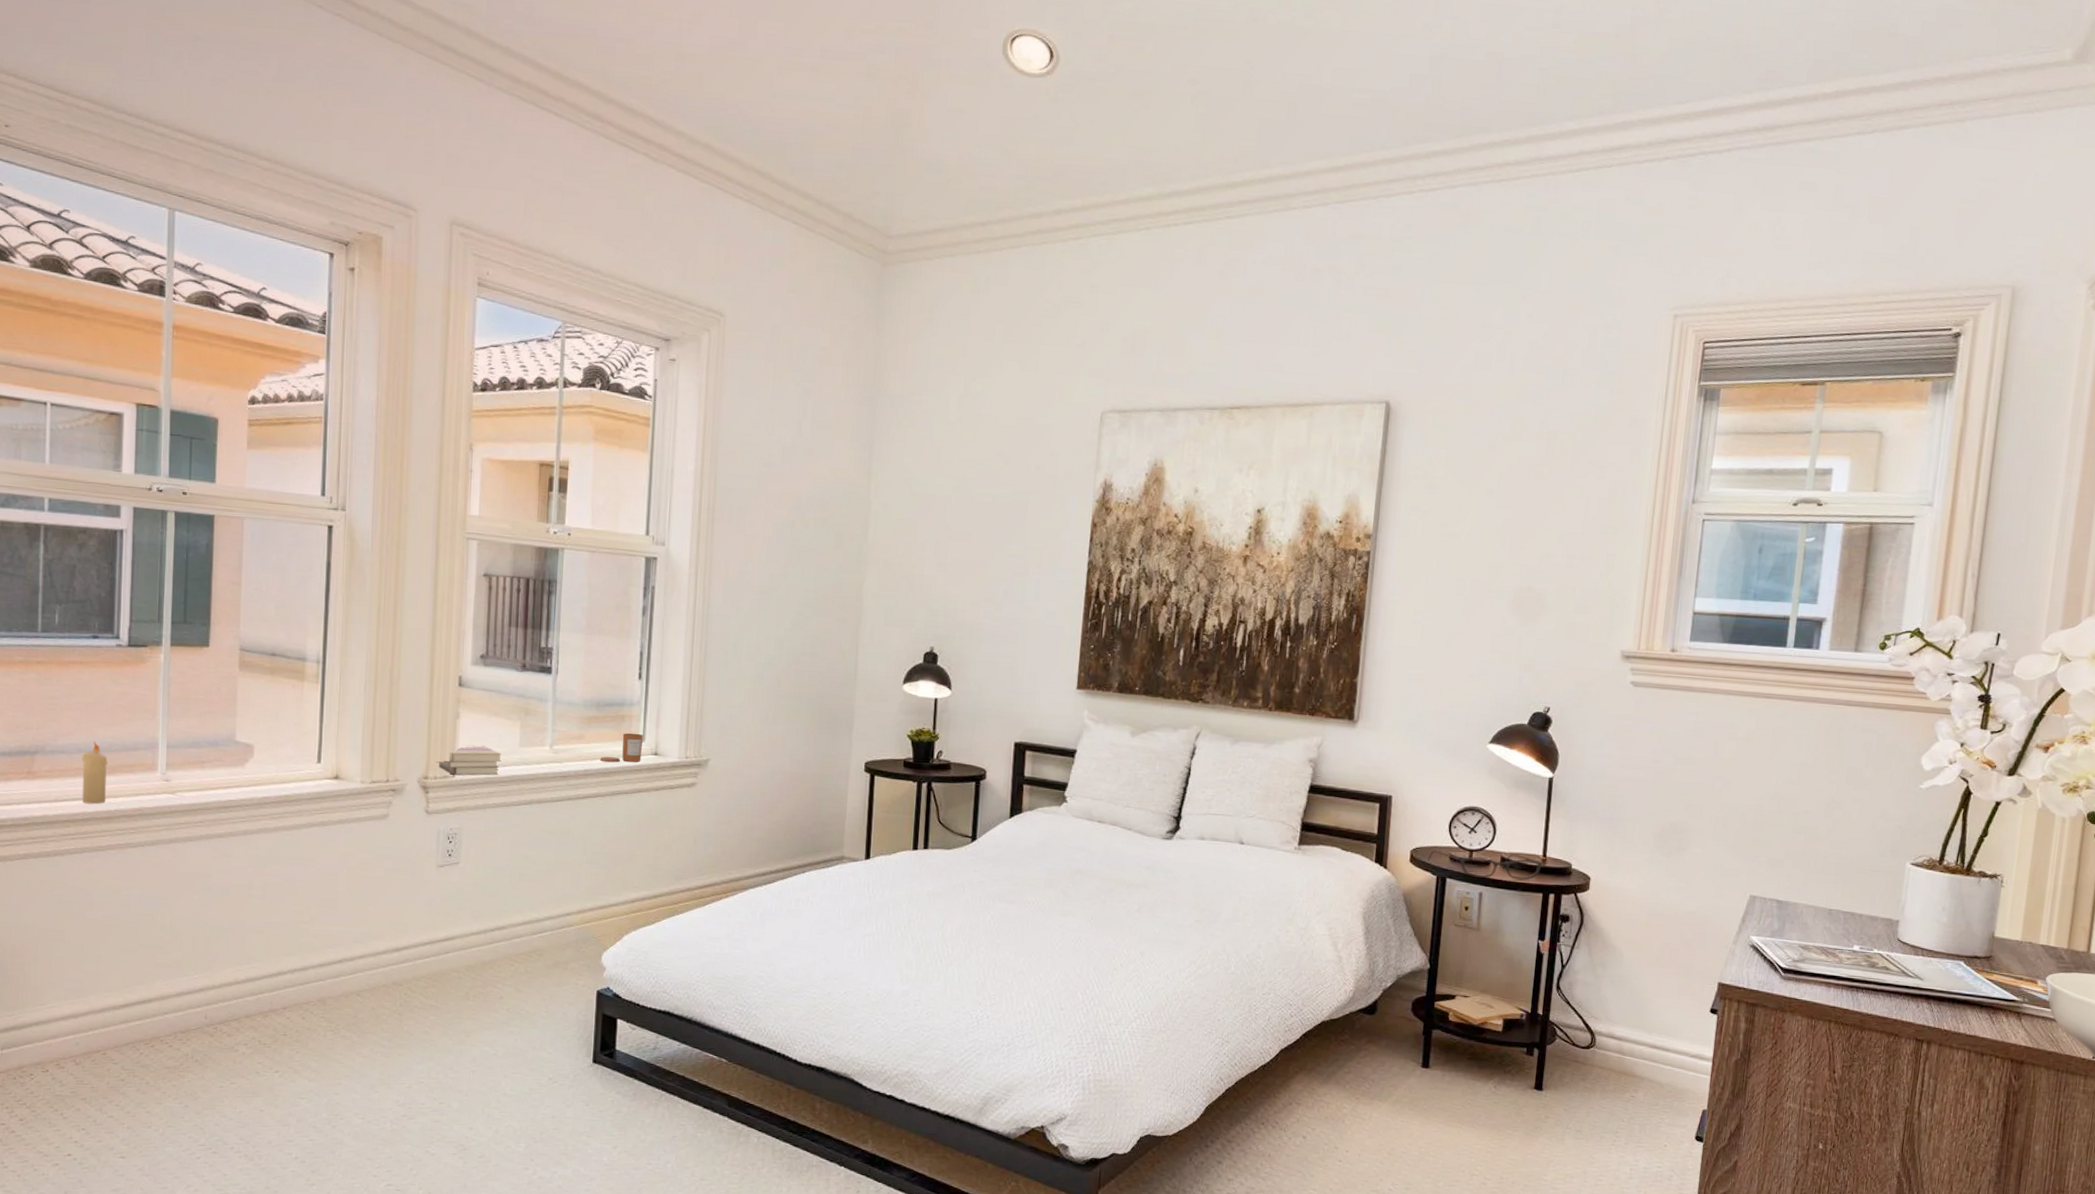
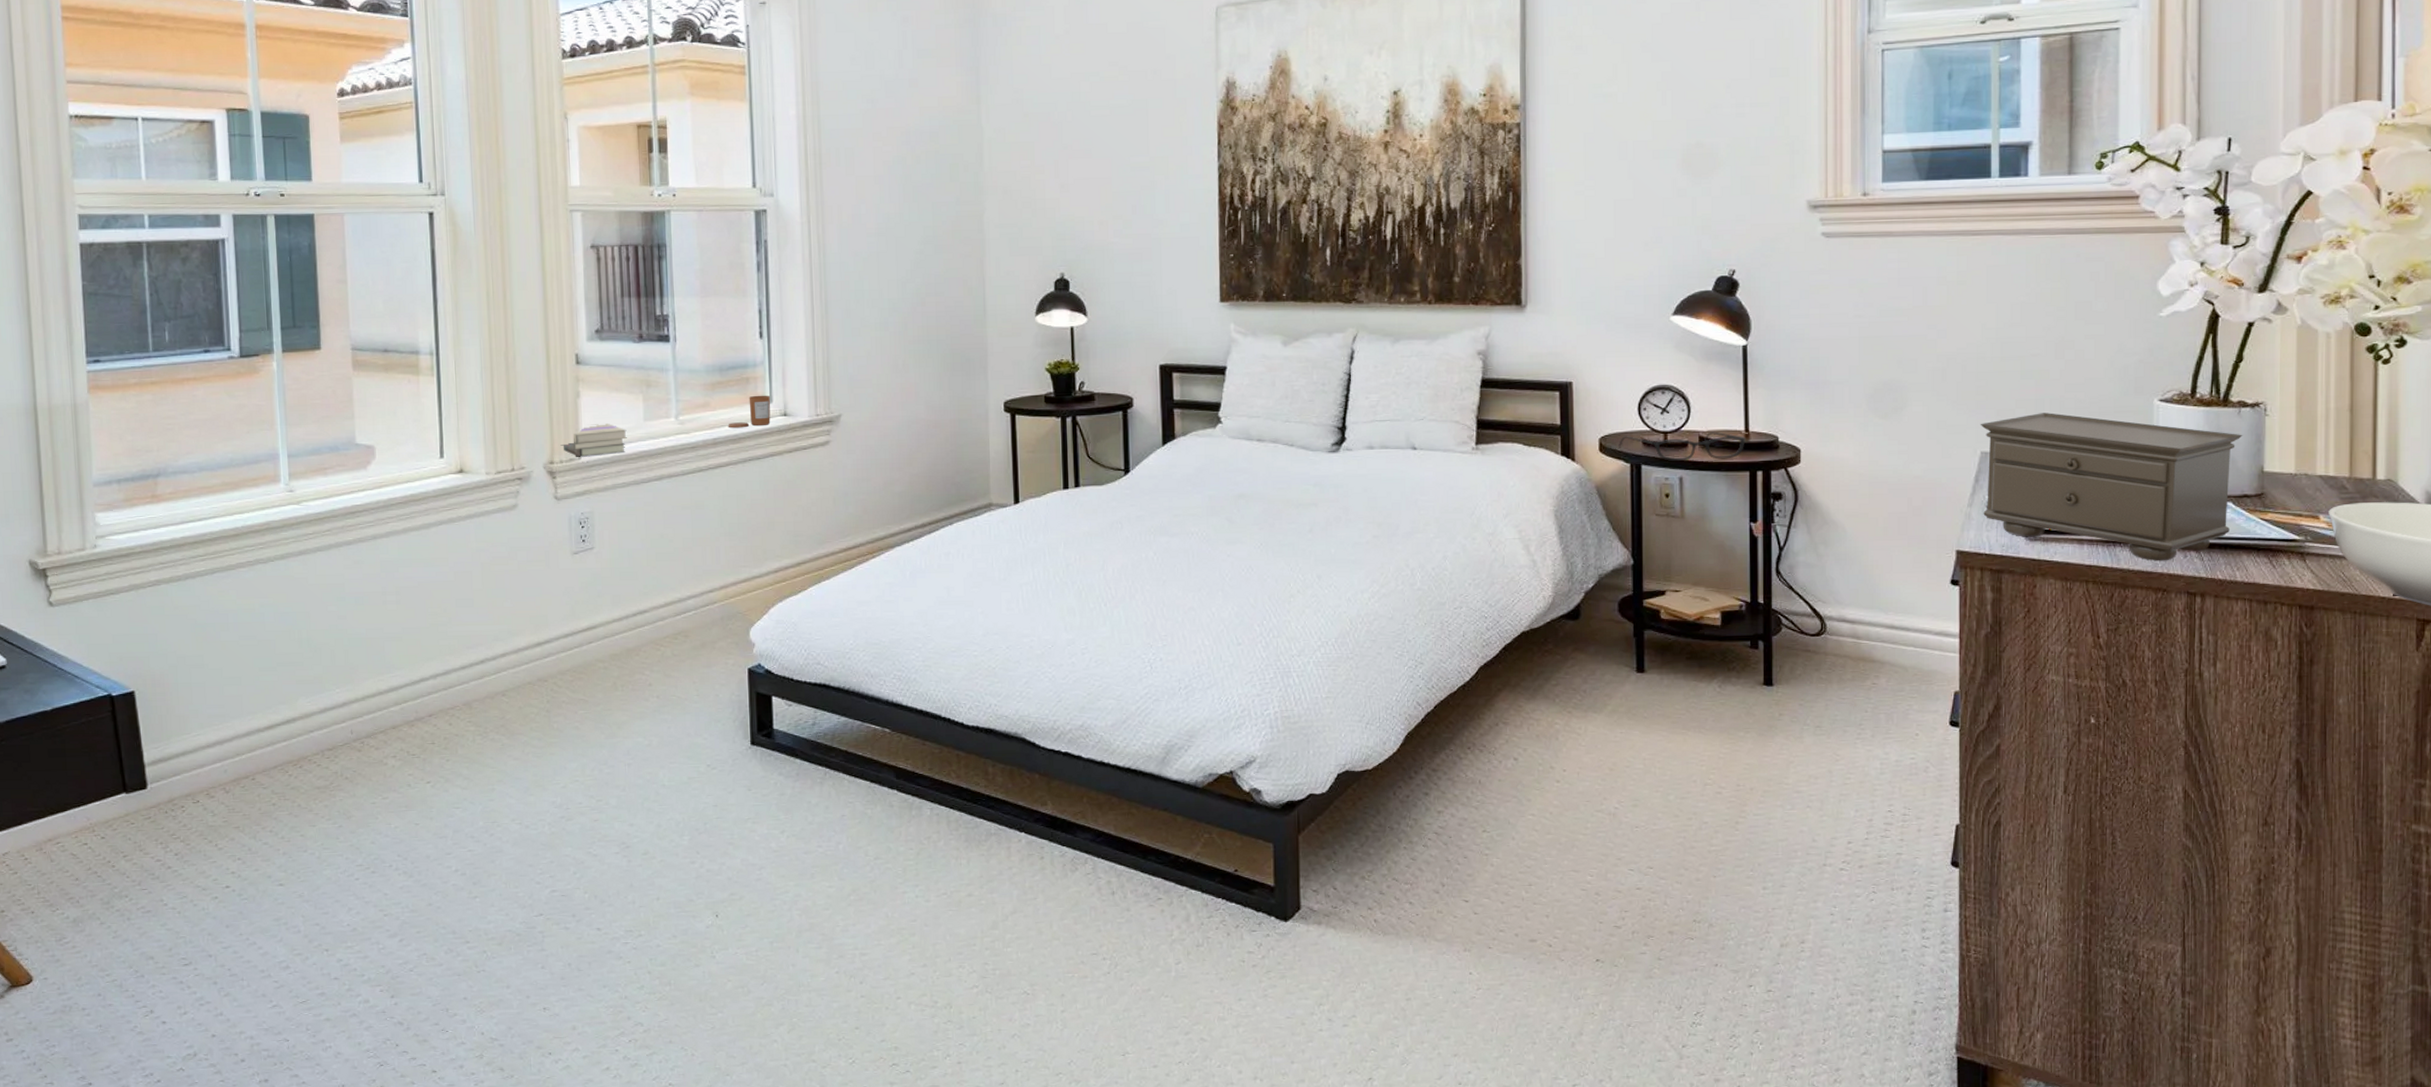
candle: present [82,741,108,805] -> none [204,458,232,523]
jewelry box: none [1745,865,1980,1009] -> present [1980,413,2243,561]

